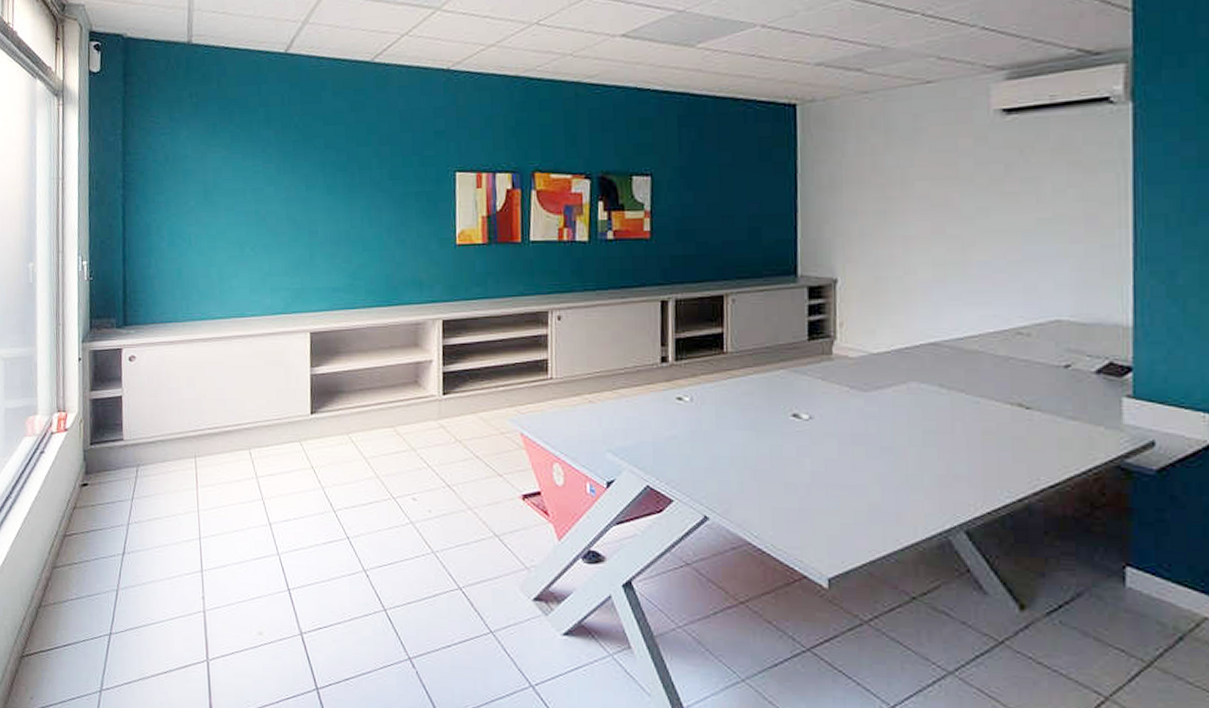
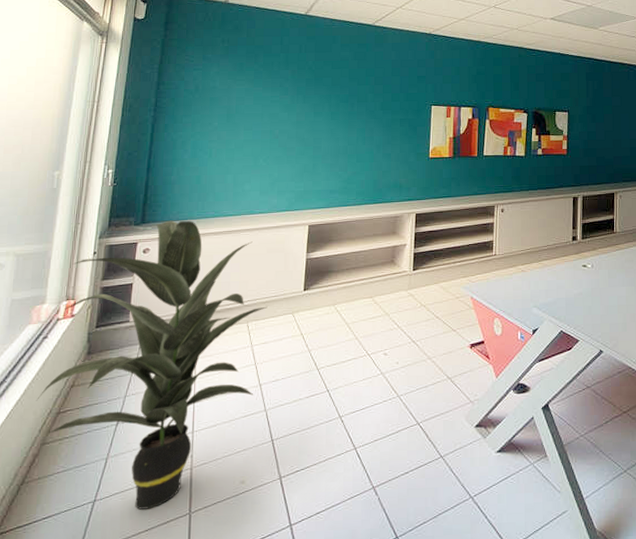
indoor plant: none [41,323,271,650] -> present [36,220,268,510]

